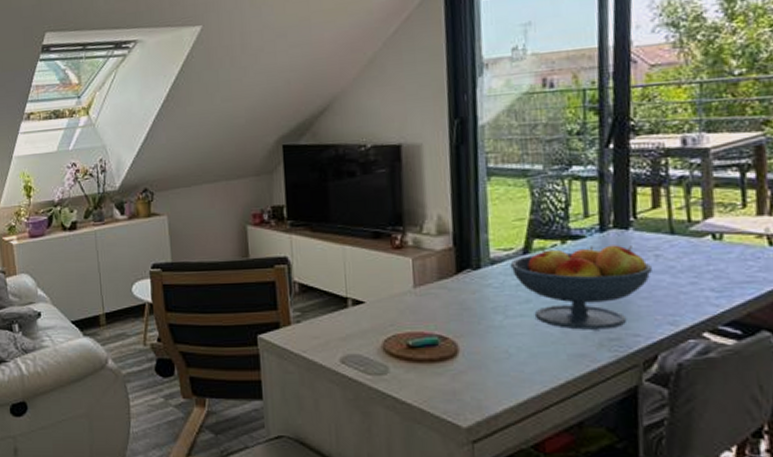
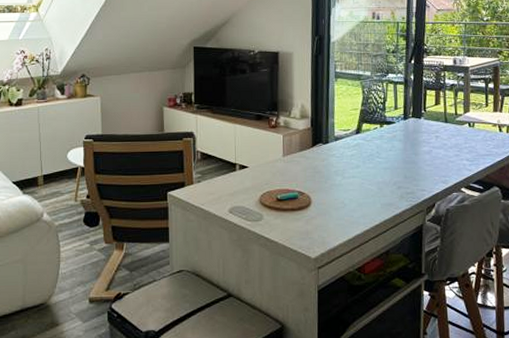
fruit bowl: present [510,245,652,330] -> none [347,129,433,187]

